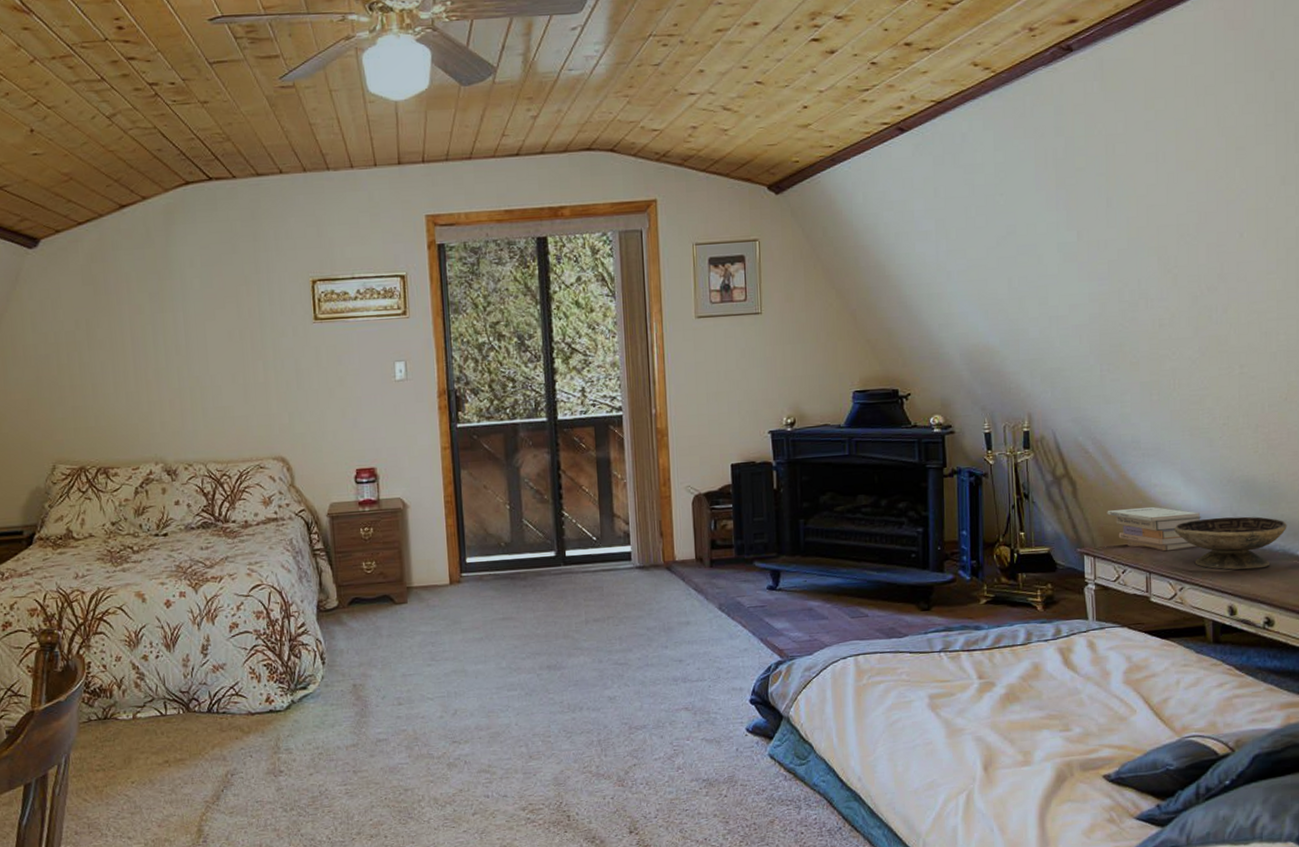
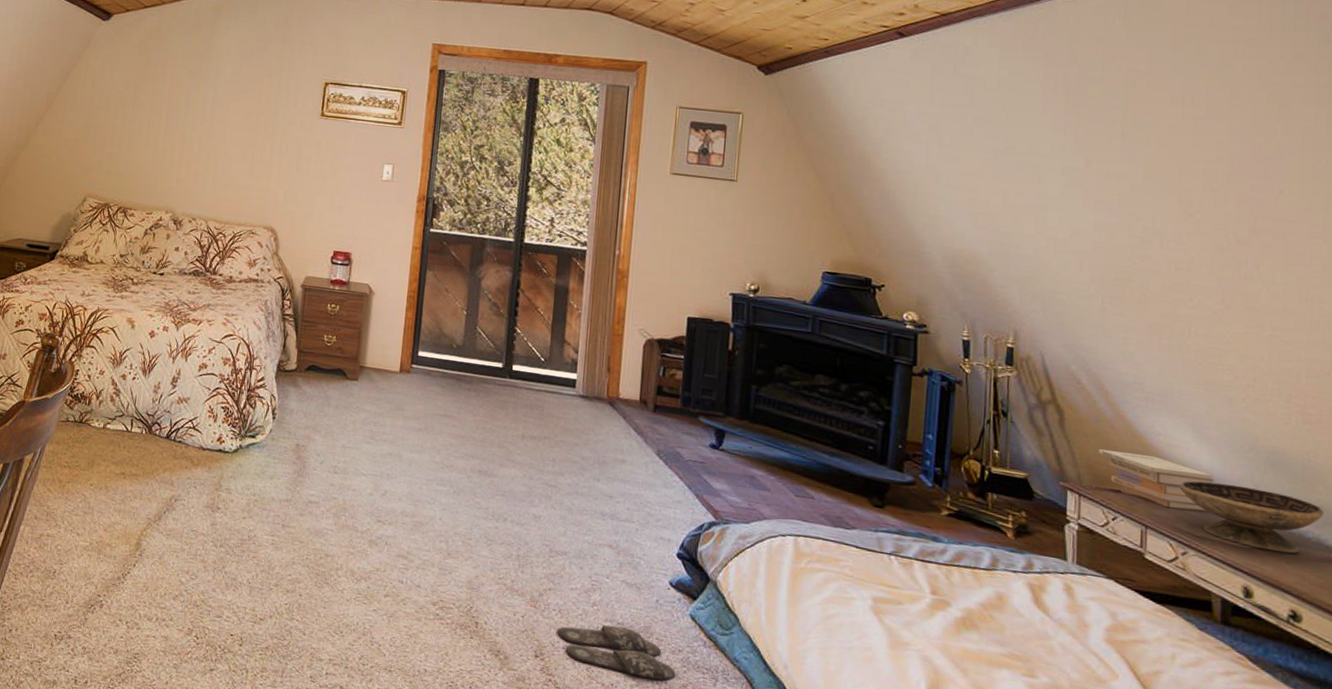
slippers: none [647,782,762,827] -> present [557,625,675,682]

